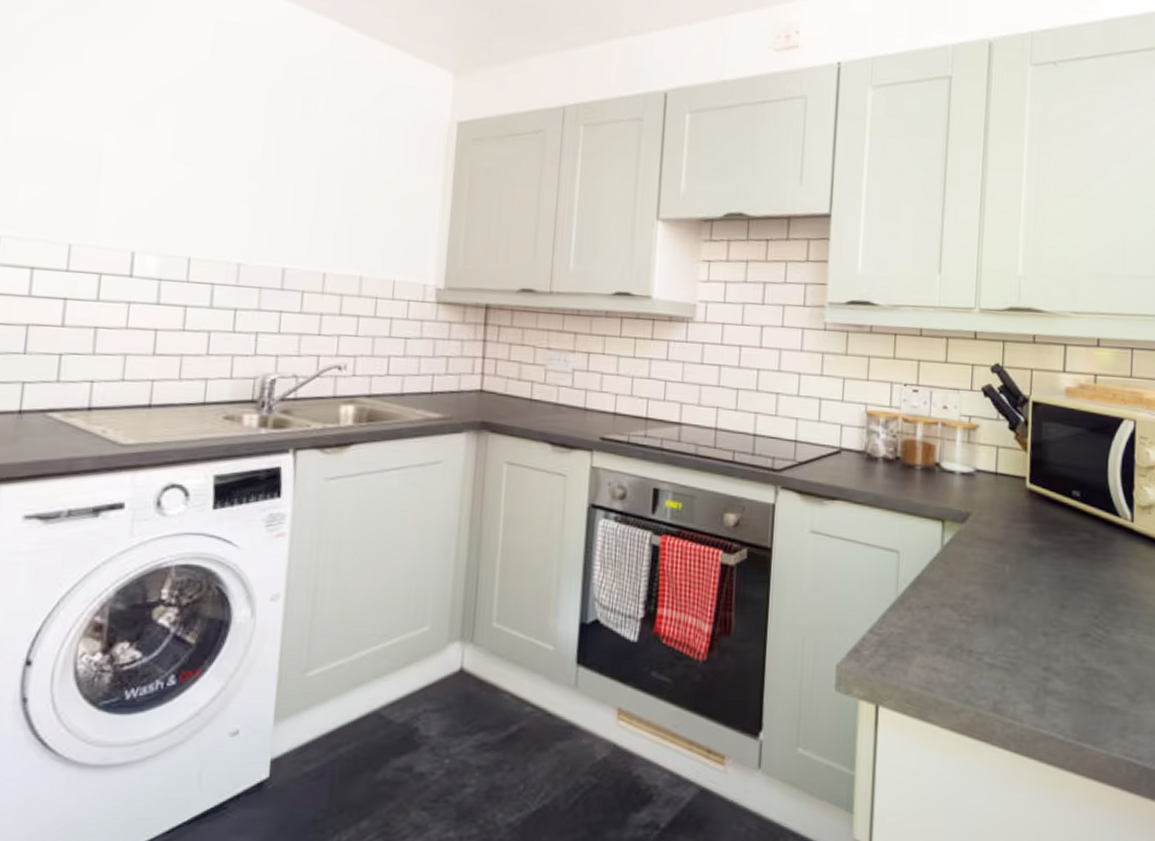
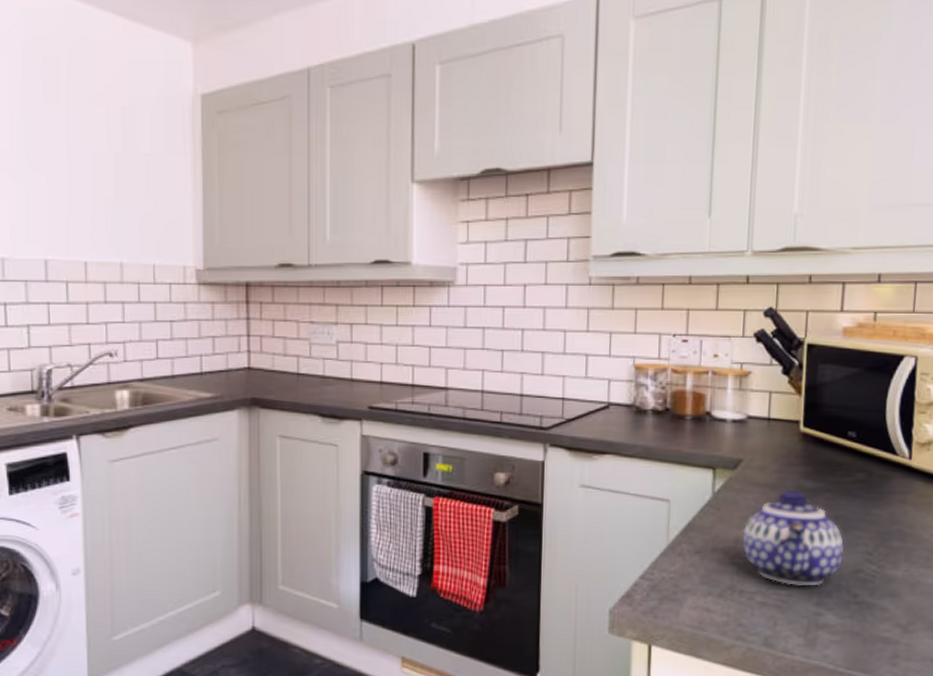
teapot: none [970,546,1071,649] -> present [742,490,844,587]

